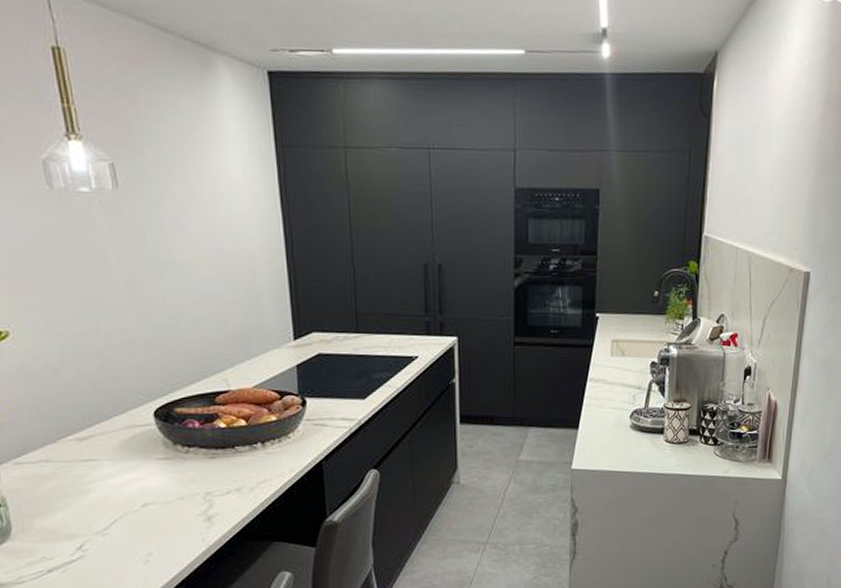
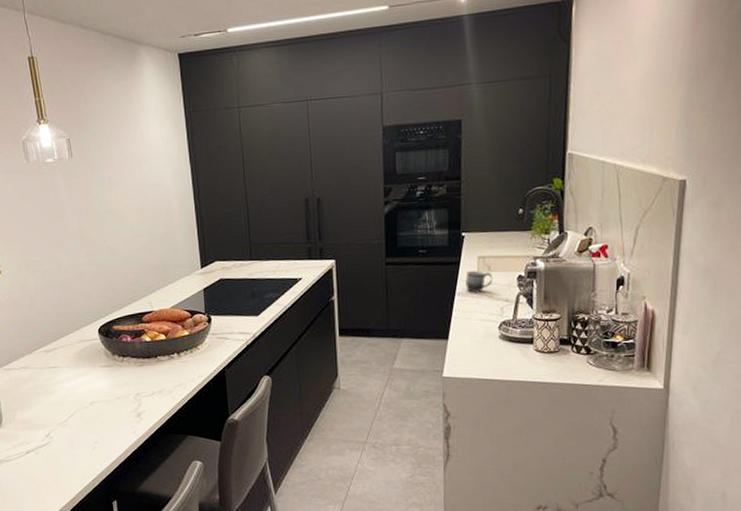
mug: none [598,355,626,379] -> present [465,271,492,293]

